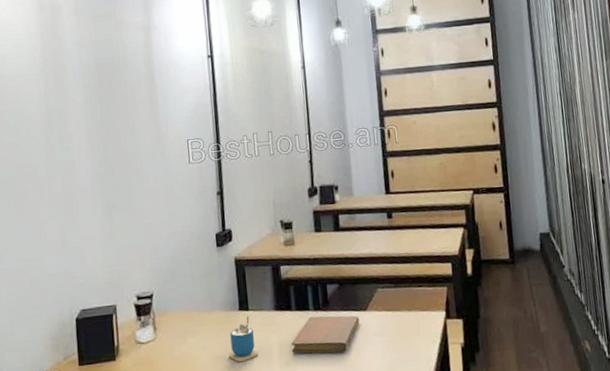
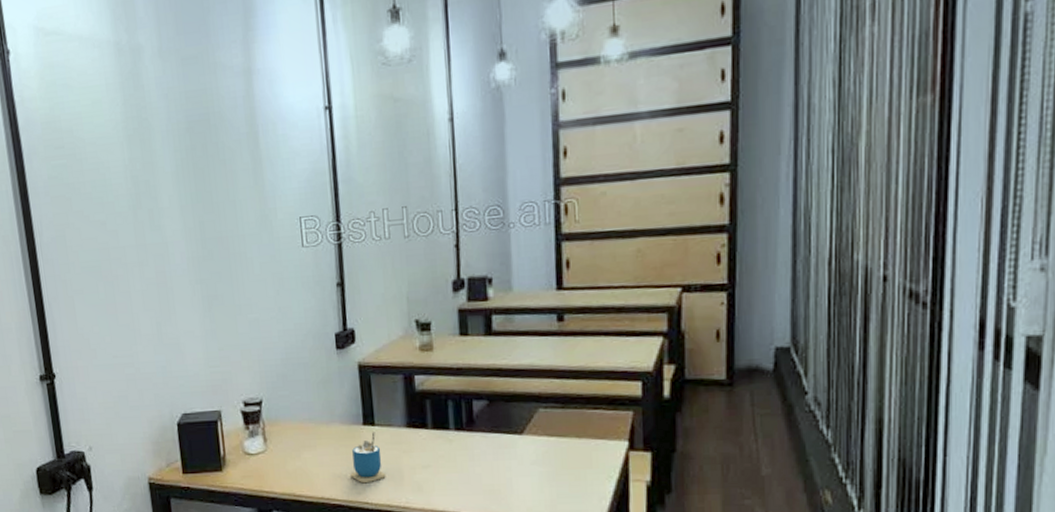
notebook: present [291,315,360,353] -> none [426,437,514,481]

